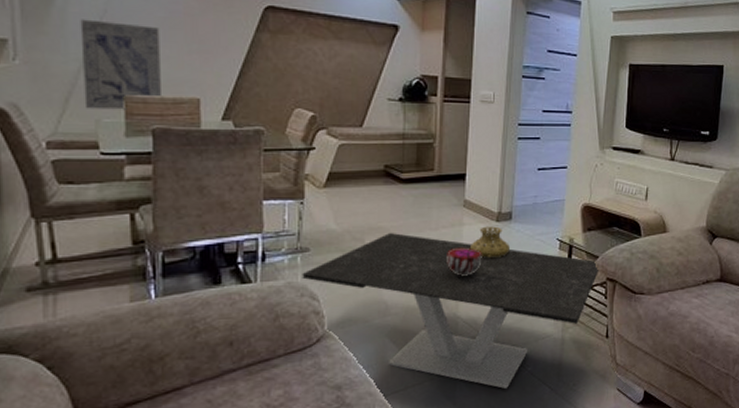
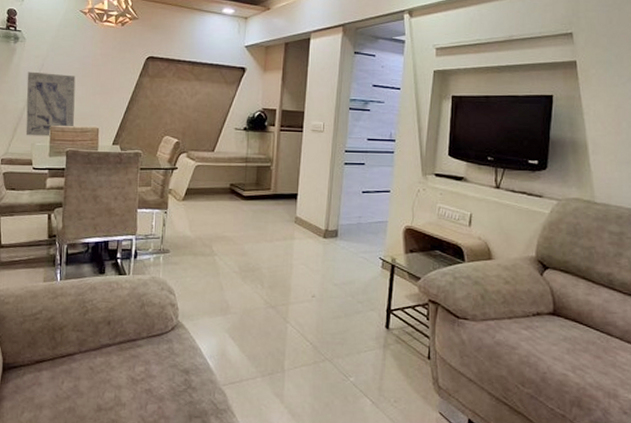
coffee table: present [302,233,601,389] -> none [163,242,423,395]
decorative bowl: present [447,248,482,276] -> none [279,260,310,285]
vase: present [471,226,510,259] -> none [300,241,335,272]

